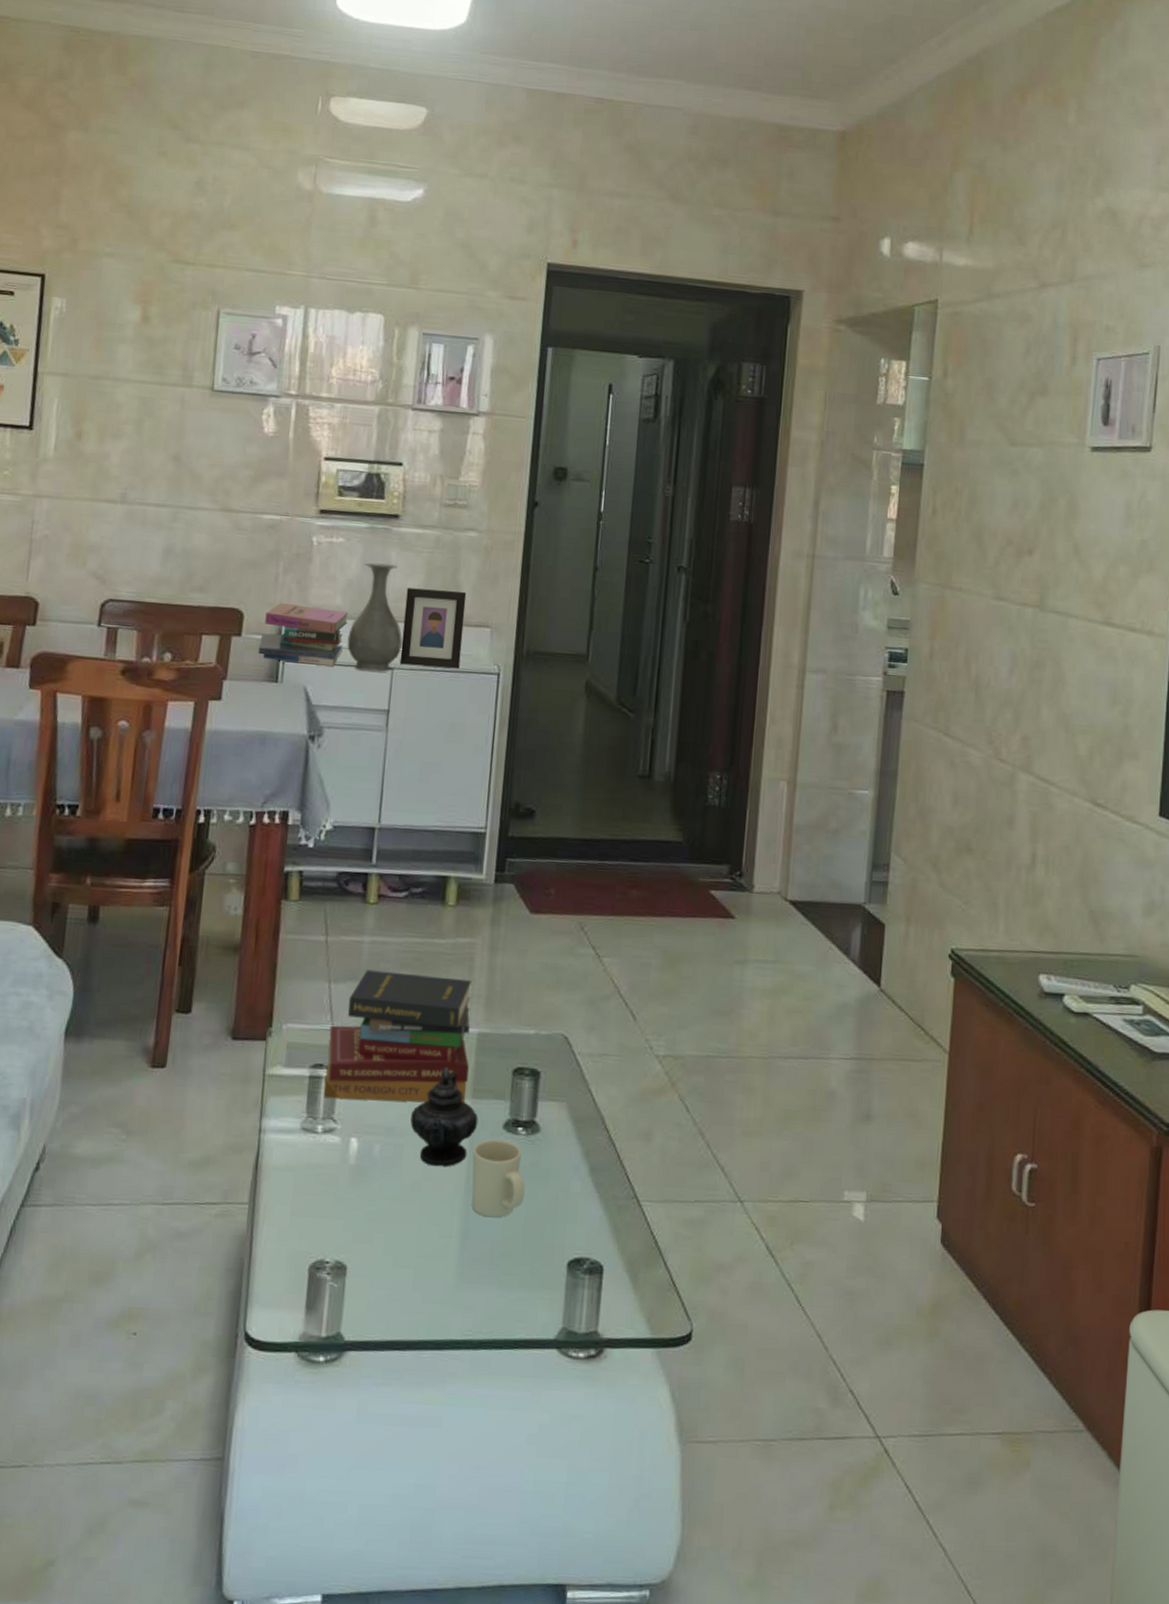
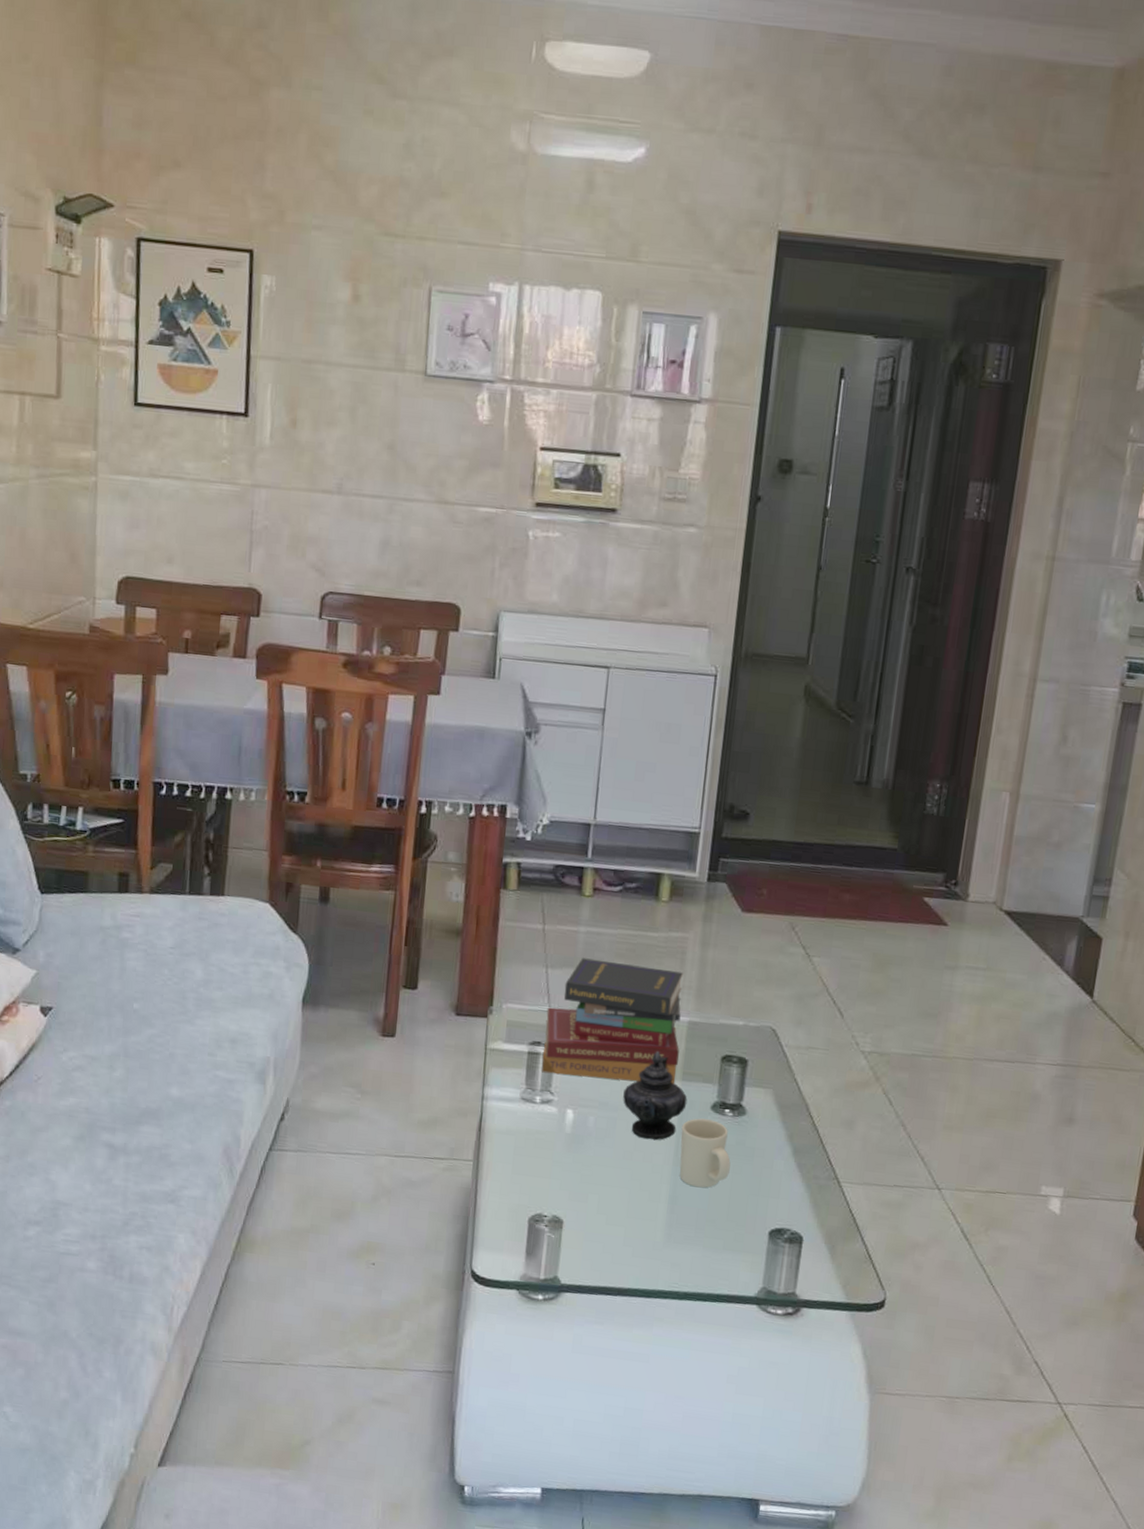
books: present [259,602,349,666] -> none [476,598,565,664]
vase: present [347,562,402,672] -> none [563,558,619,670]
picture frame: present [399,587,467,669] -> none [616,585,685,670]

